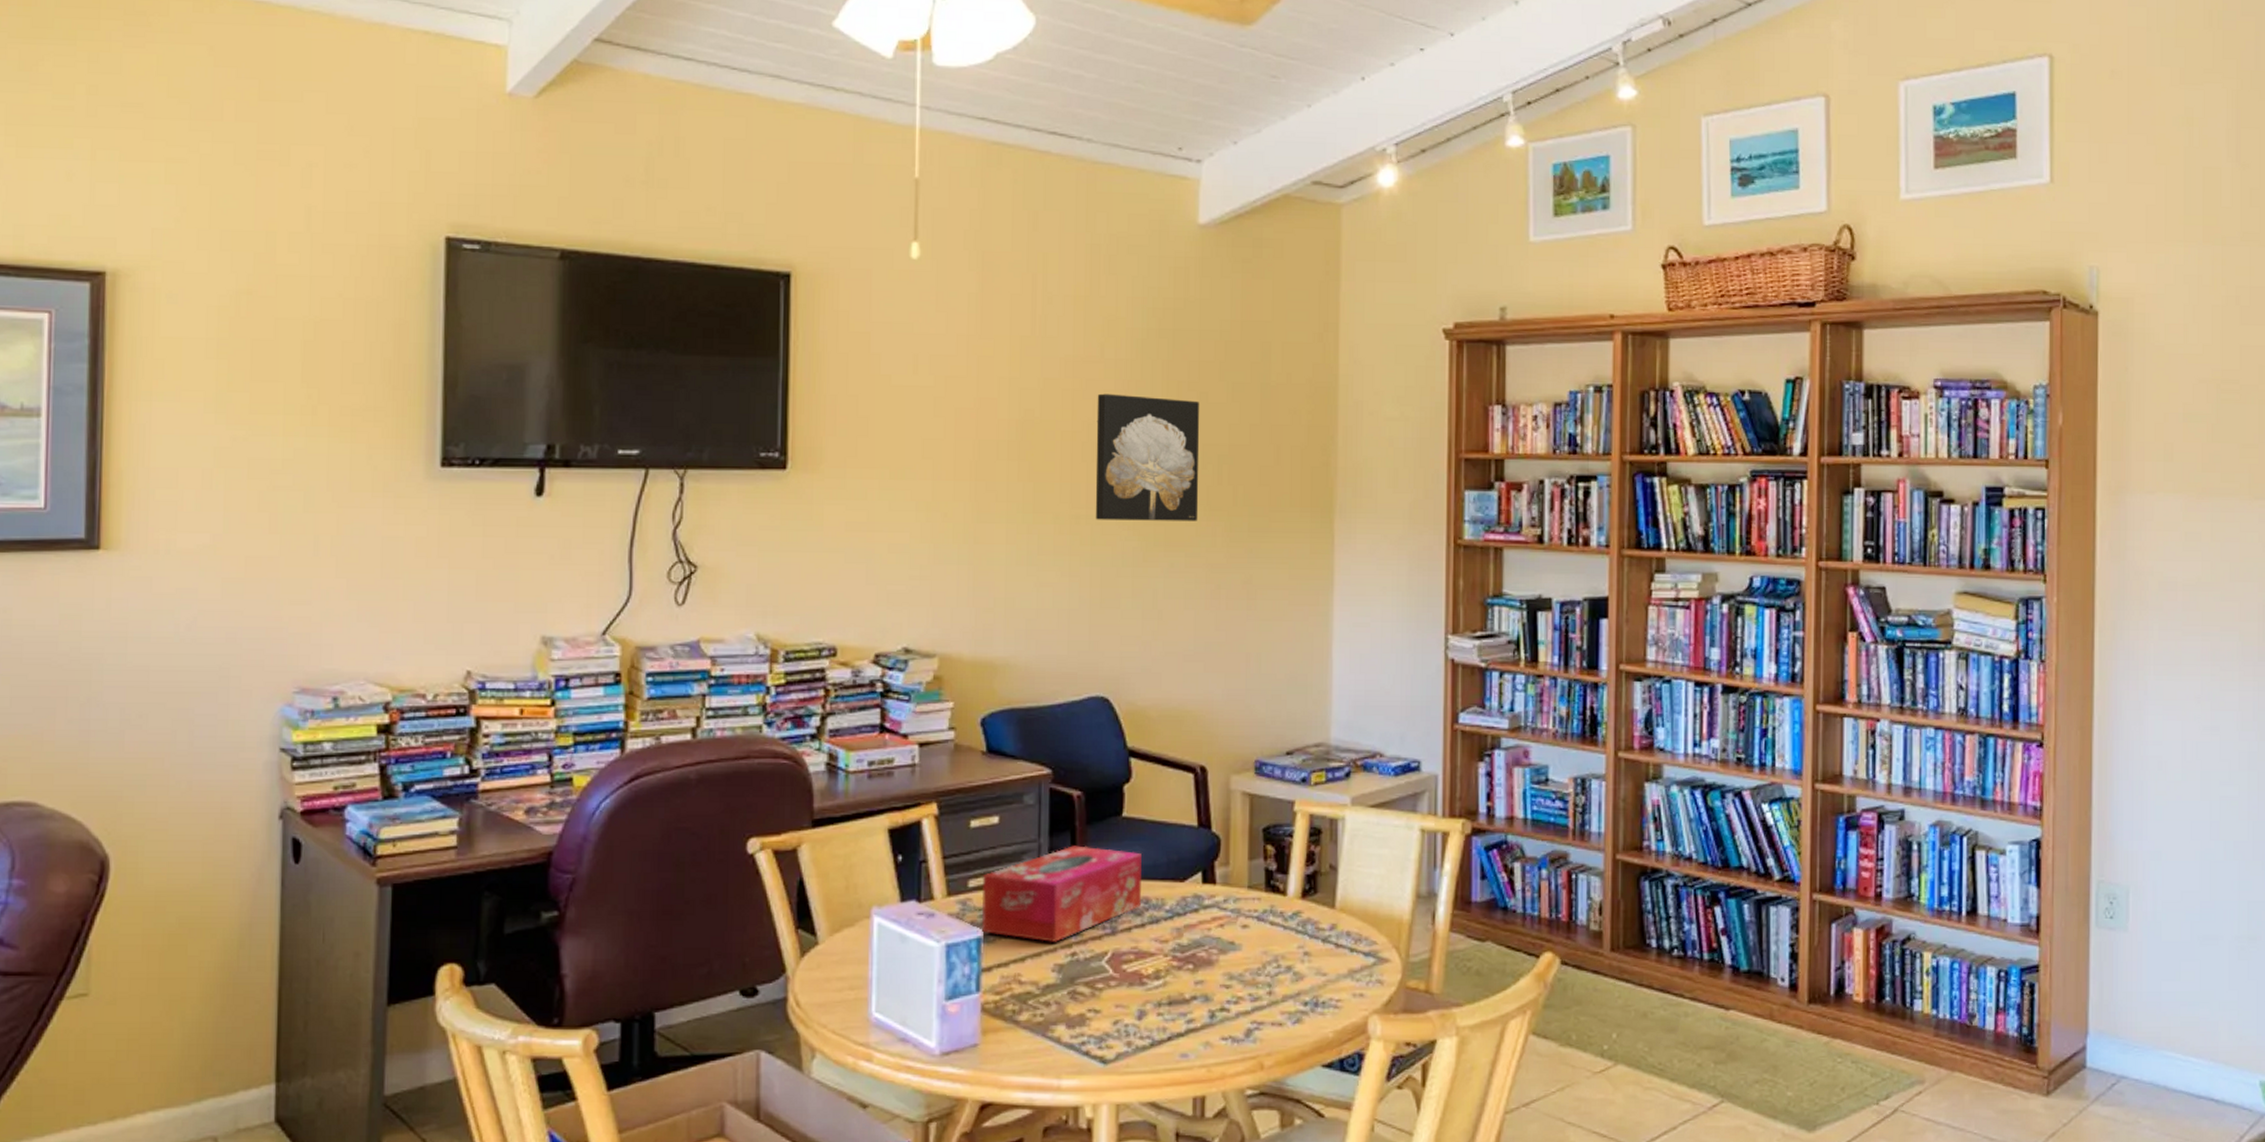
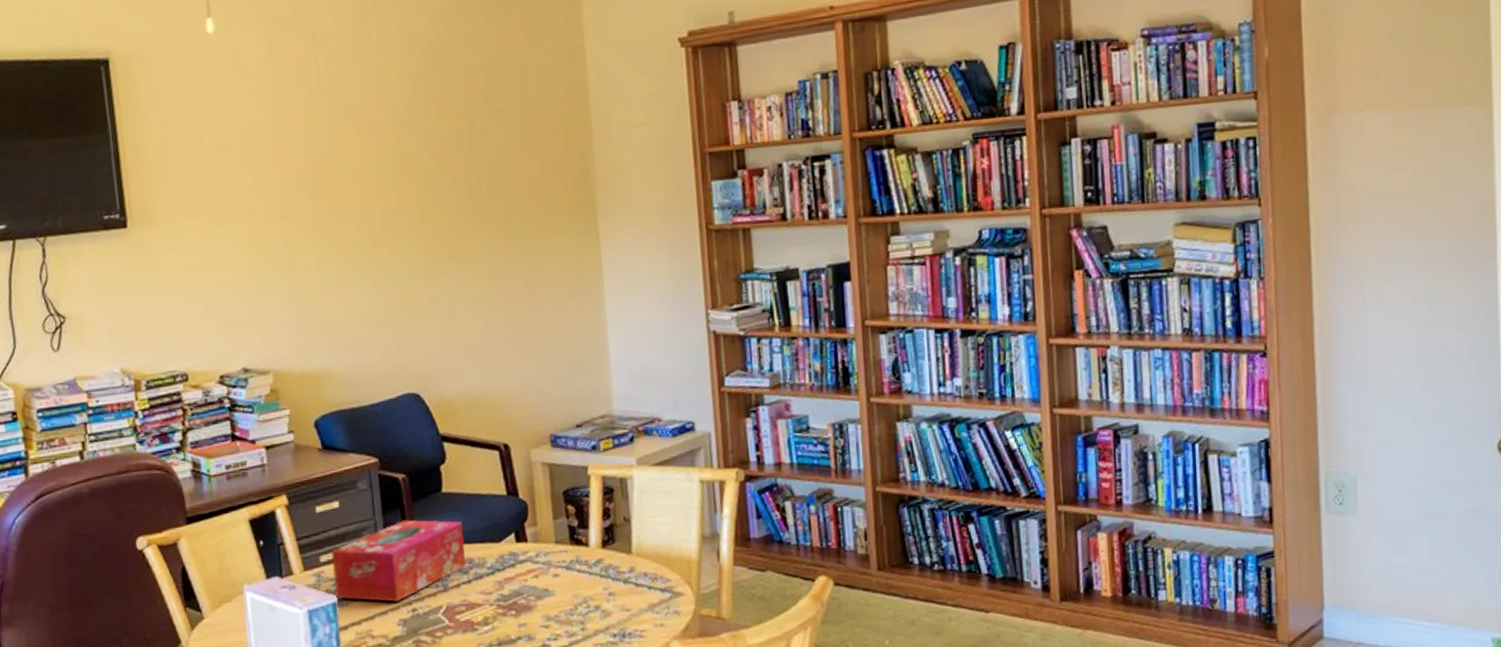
wall art: present [1095,393,1200,521] -> none [380,128,479,242]

